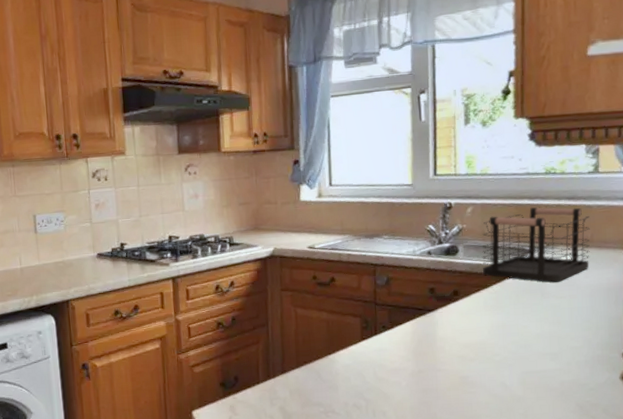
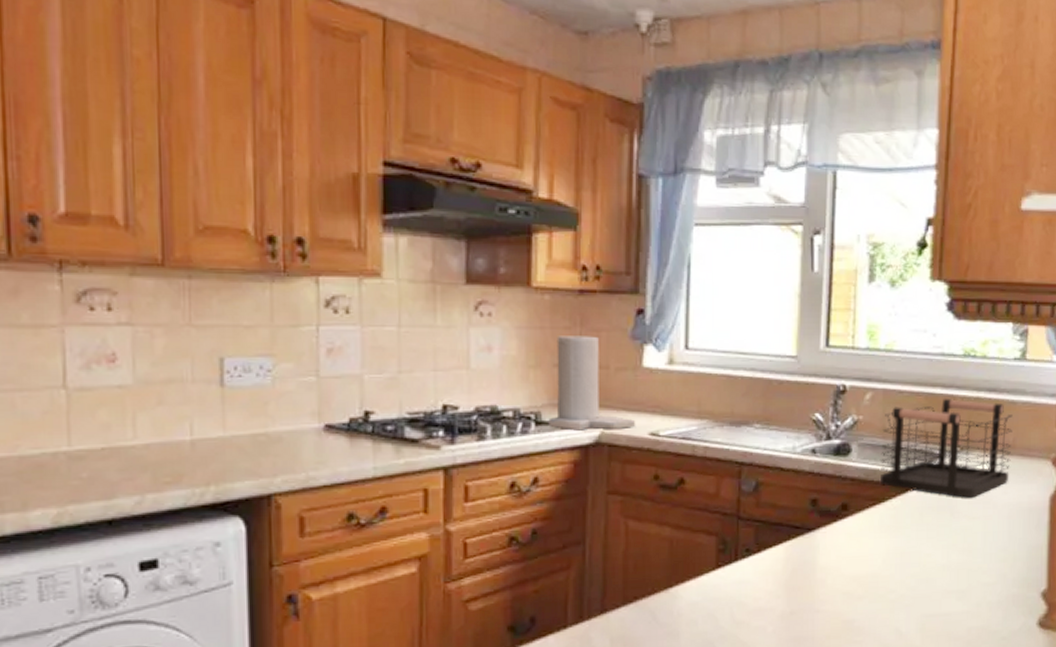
paper towel: none [238,182,298,248] -> present [548,336,636,431]

